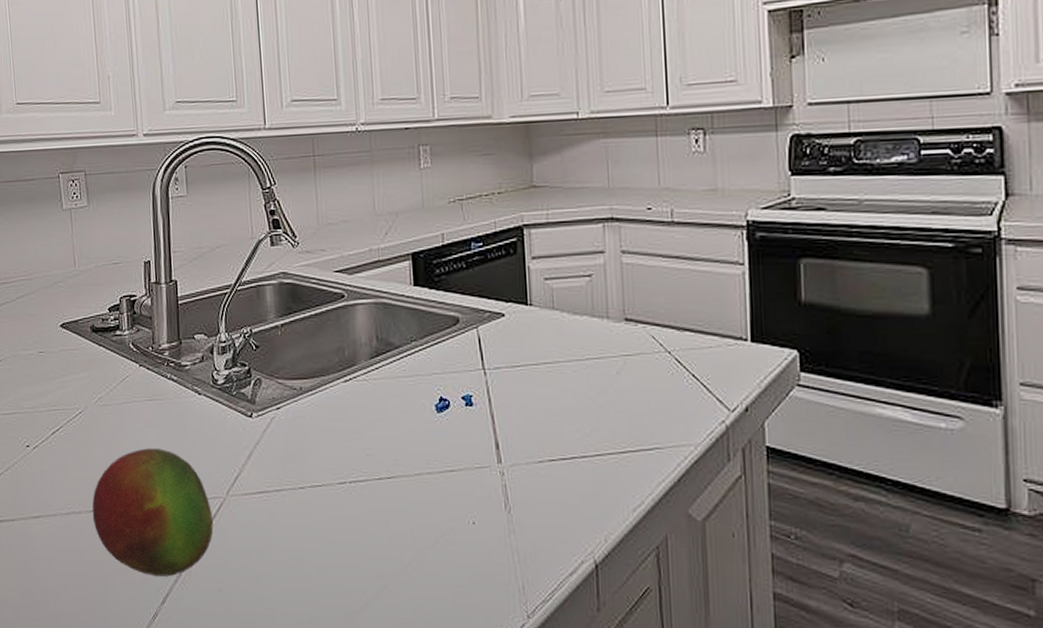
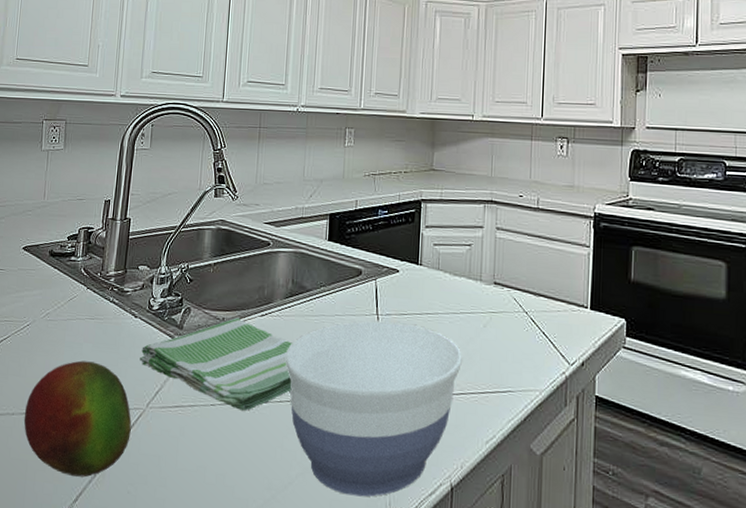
dish towel: none [211,386,392,492] -> present [140,317,293,411]
bowl: none [379,376,594,581] -> present [285,320,462,497]

